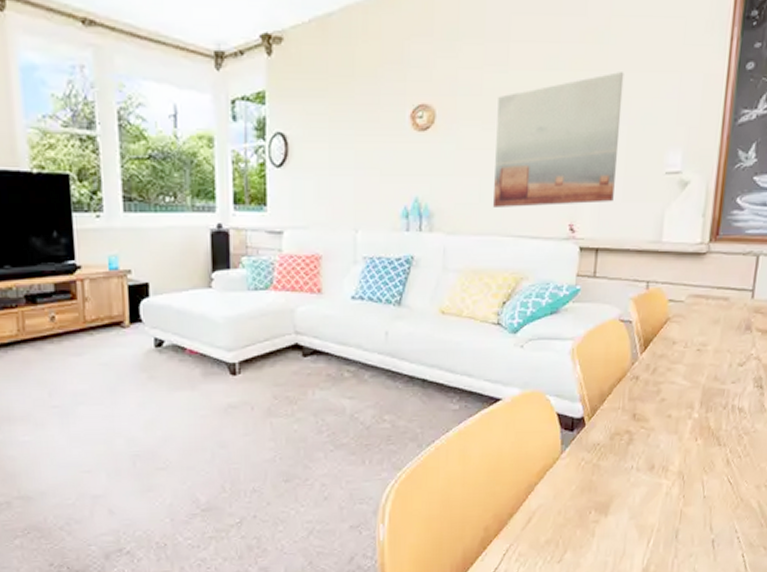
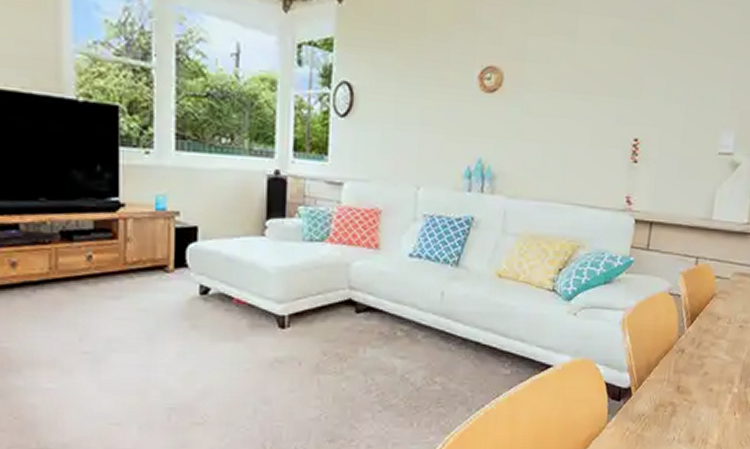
wall art: present [492,72,624,207] -> none [553,52,685,178]

